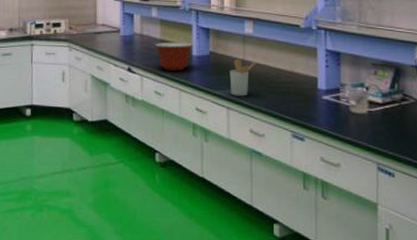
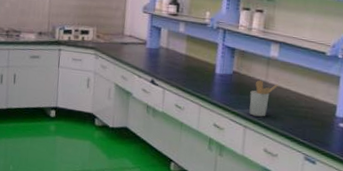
mixing bowl: present [154,42,193,71] -> none [179,58,218,87]

